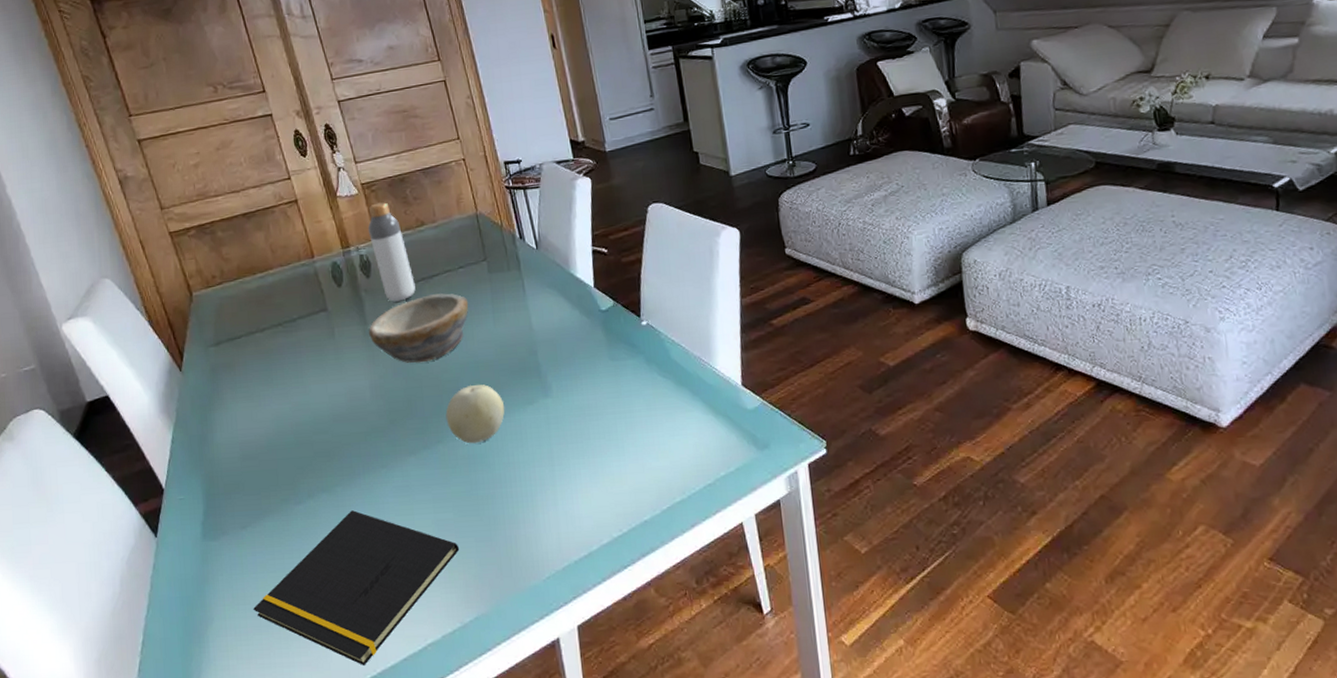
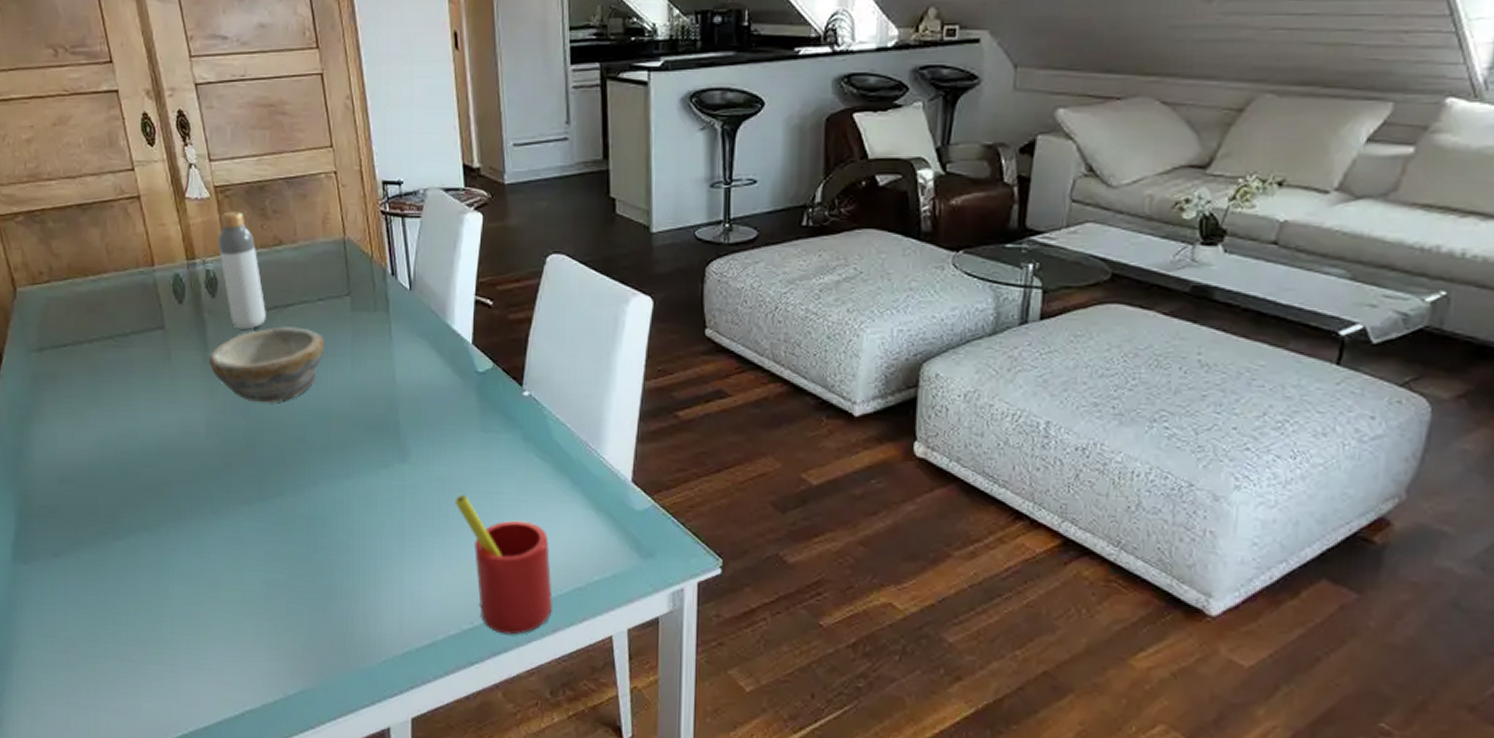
notepad: present [253,510,460,667] -> none [62,555,290,723]
fruit: present [445,384,505,444] -> none [287,435,355,503]
straw: none [594,417,689,536] -> present [455,494,552,635]

